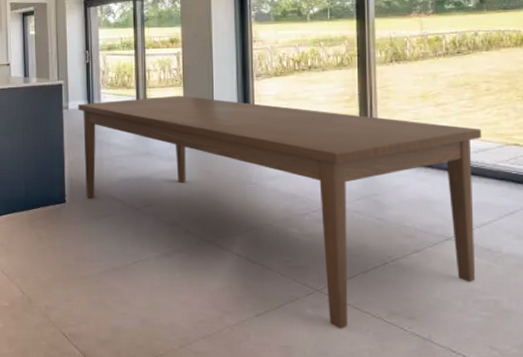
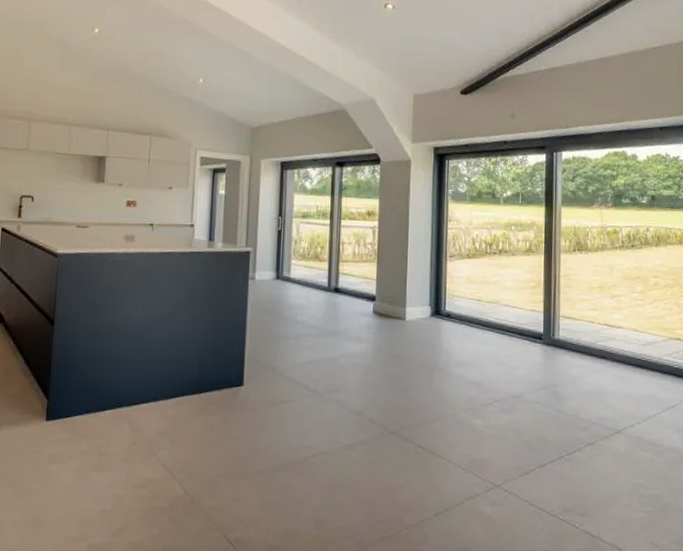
dining table: present [78,95,482,329] -> none [265,271,650,527]

